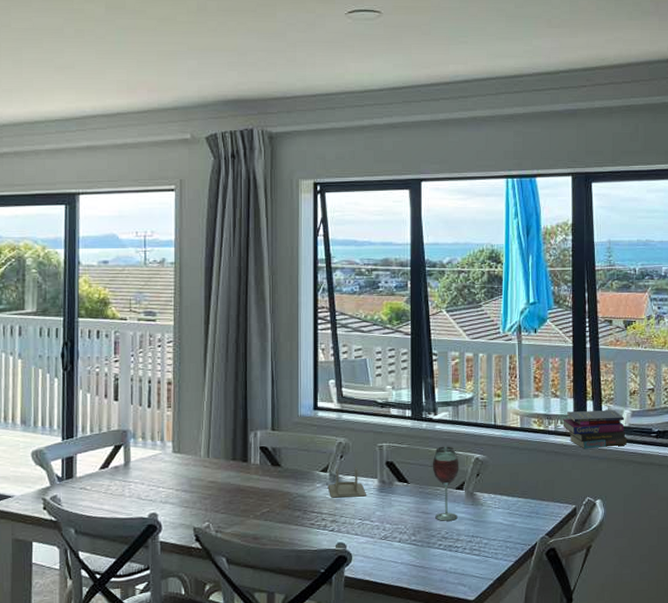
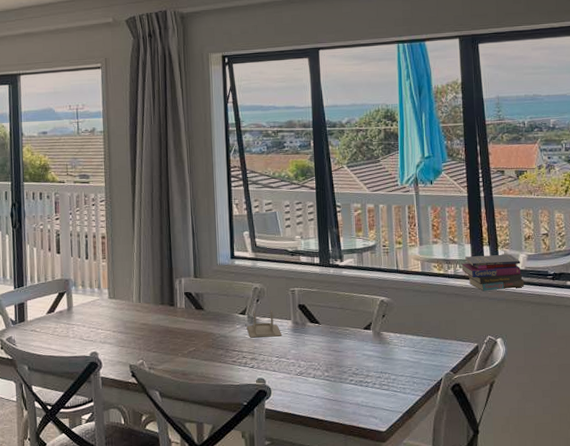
wineglass: present [432,446,459,521] -> none [340,290,367,359]

